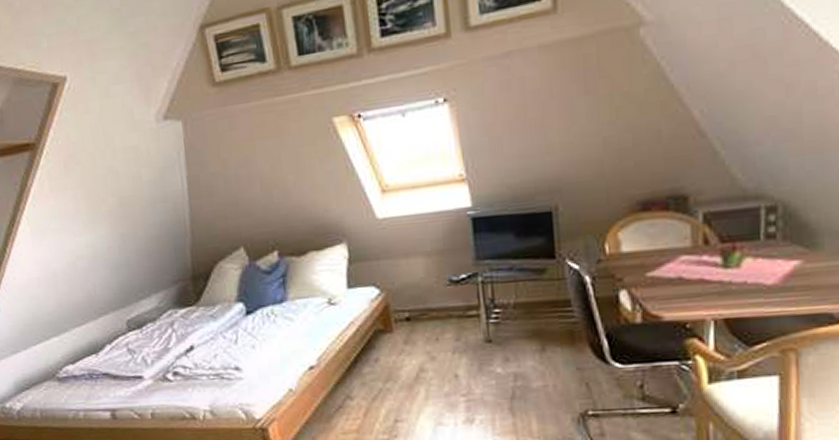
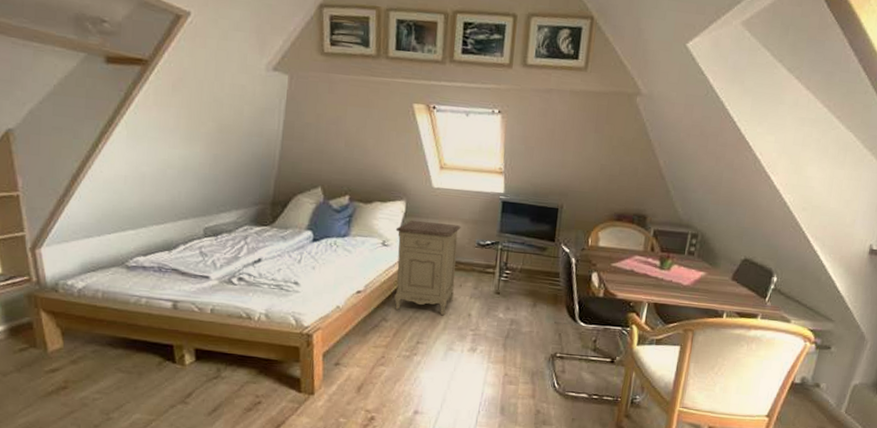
nightstand: none [341,261,431,383] -> present [394,221,461,316]

